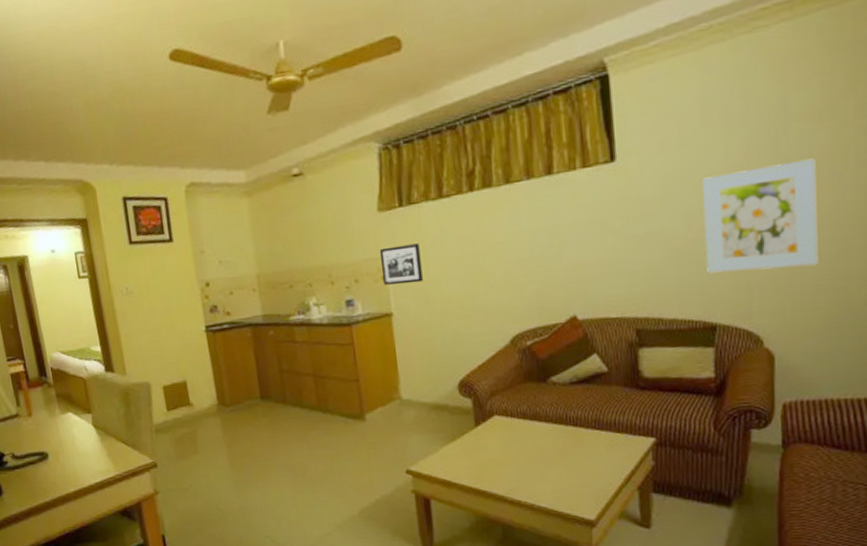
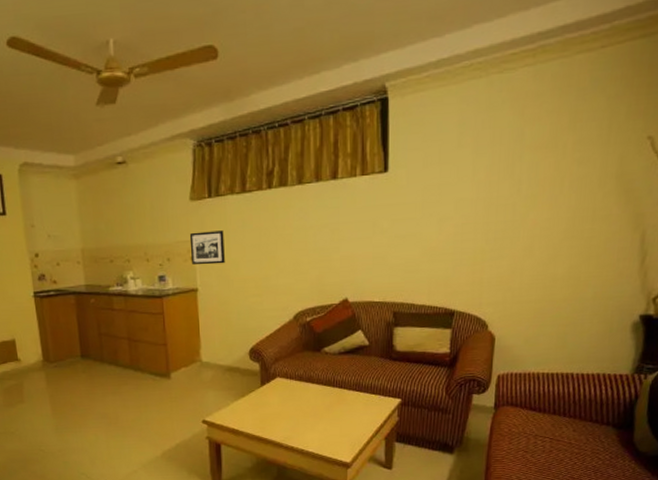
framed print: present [702,158,819,274] -> none [451,181,540,270]

